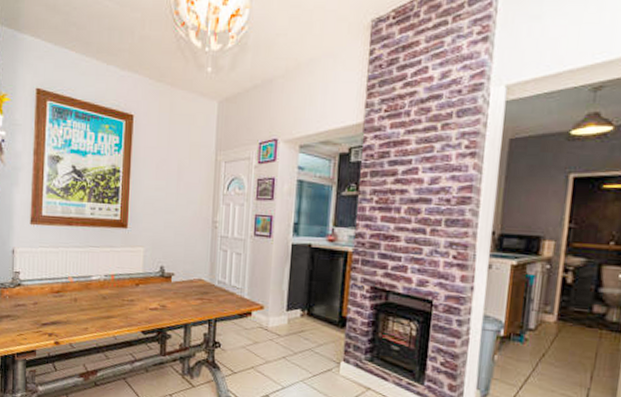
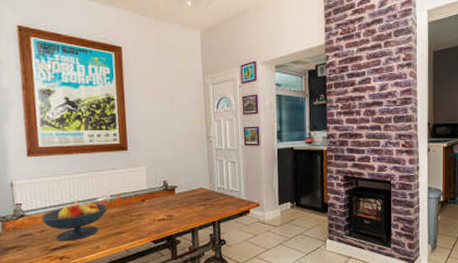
fruit bowl: none [35,278,101,318] -> present [40,202,108,242]

